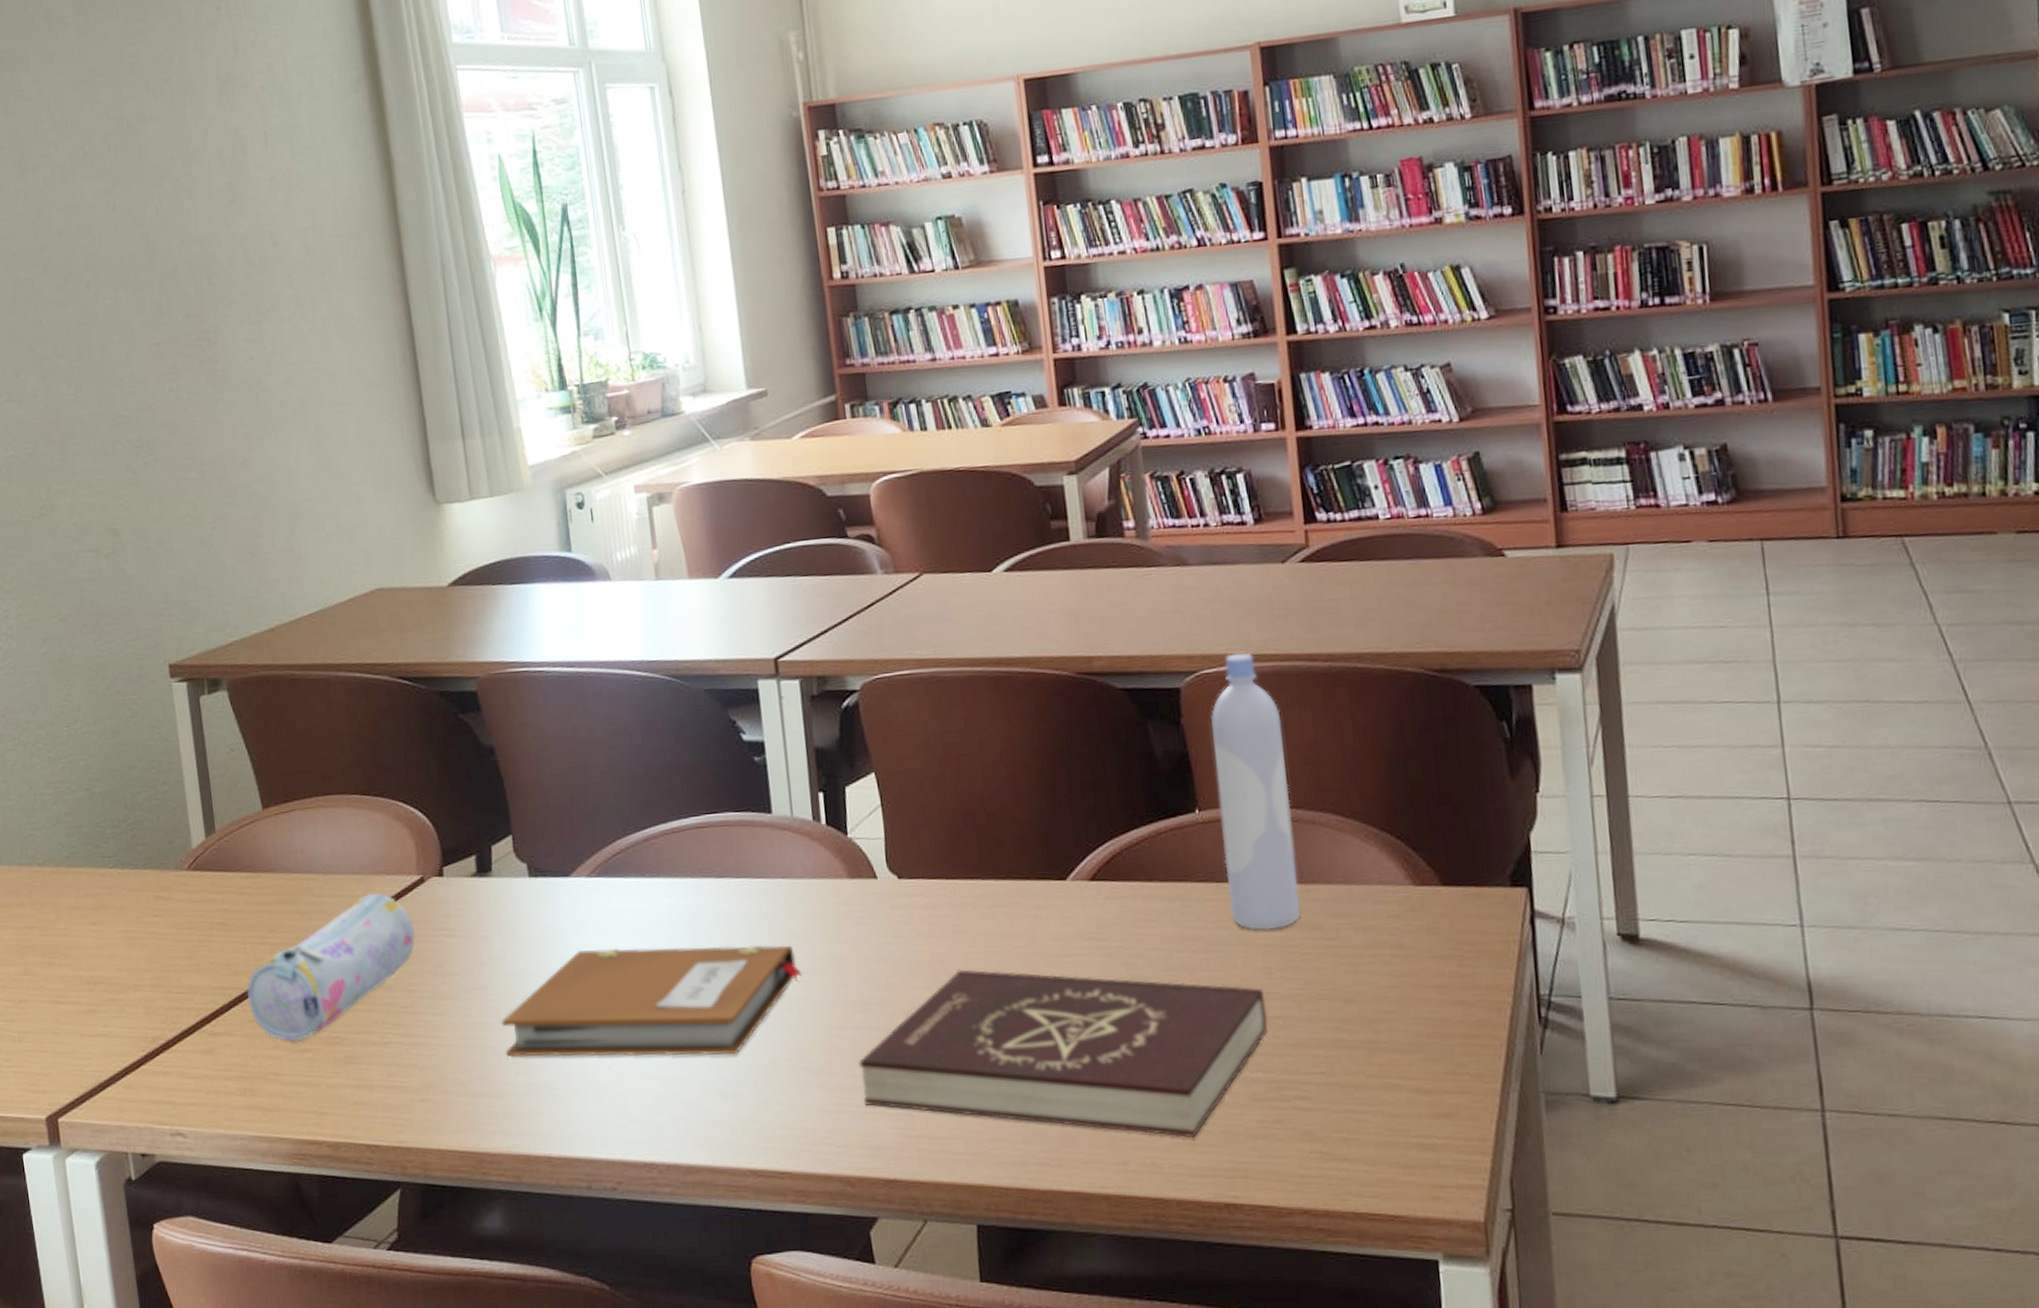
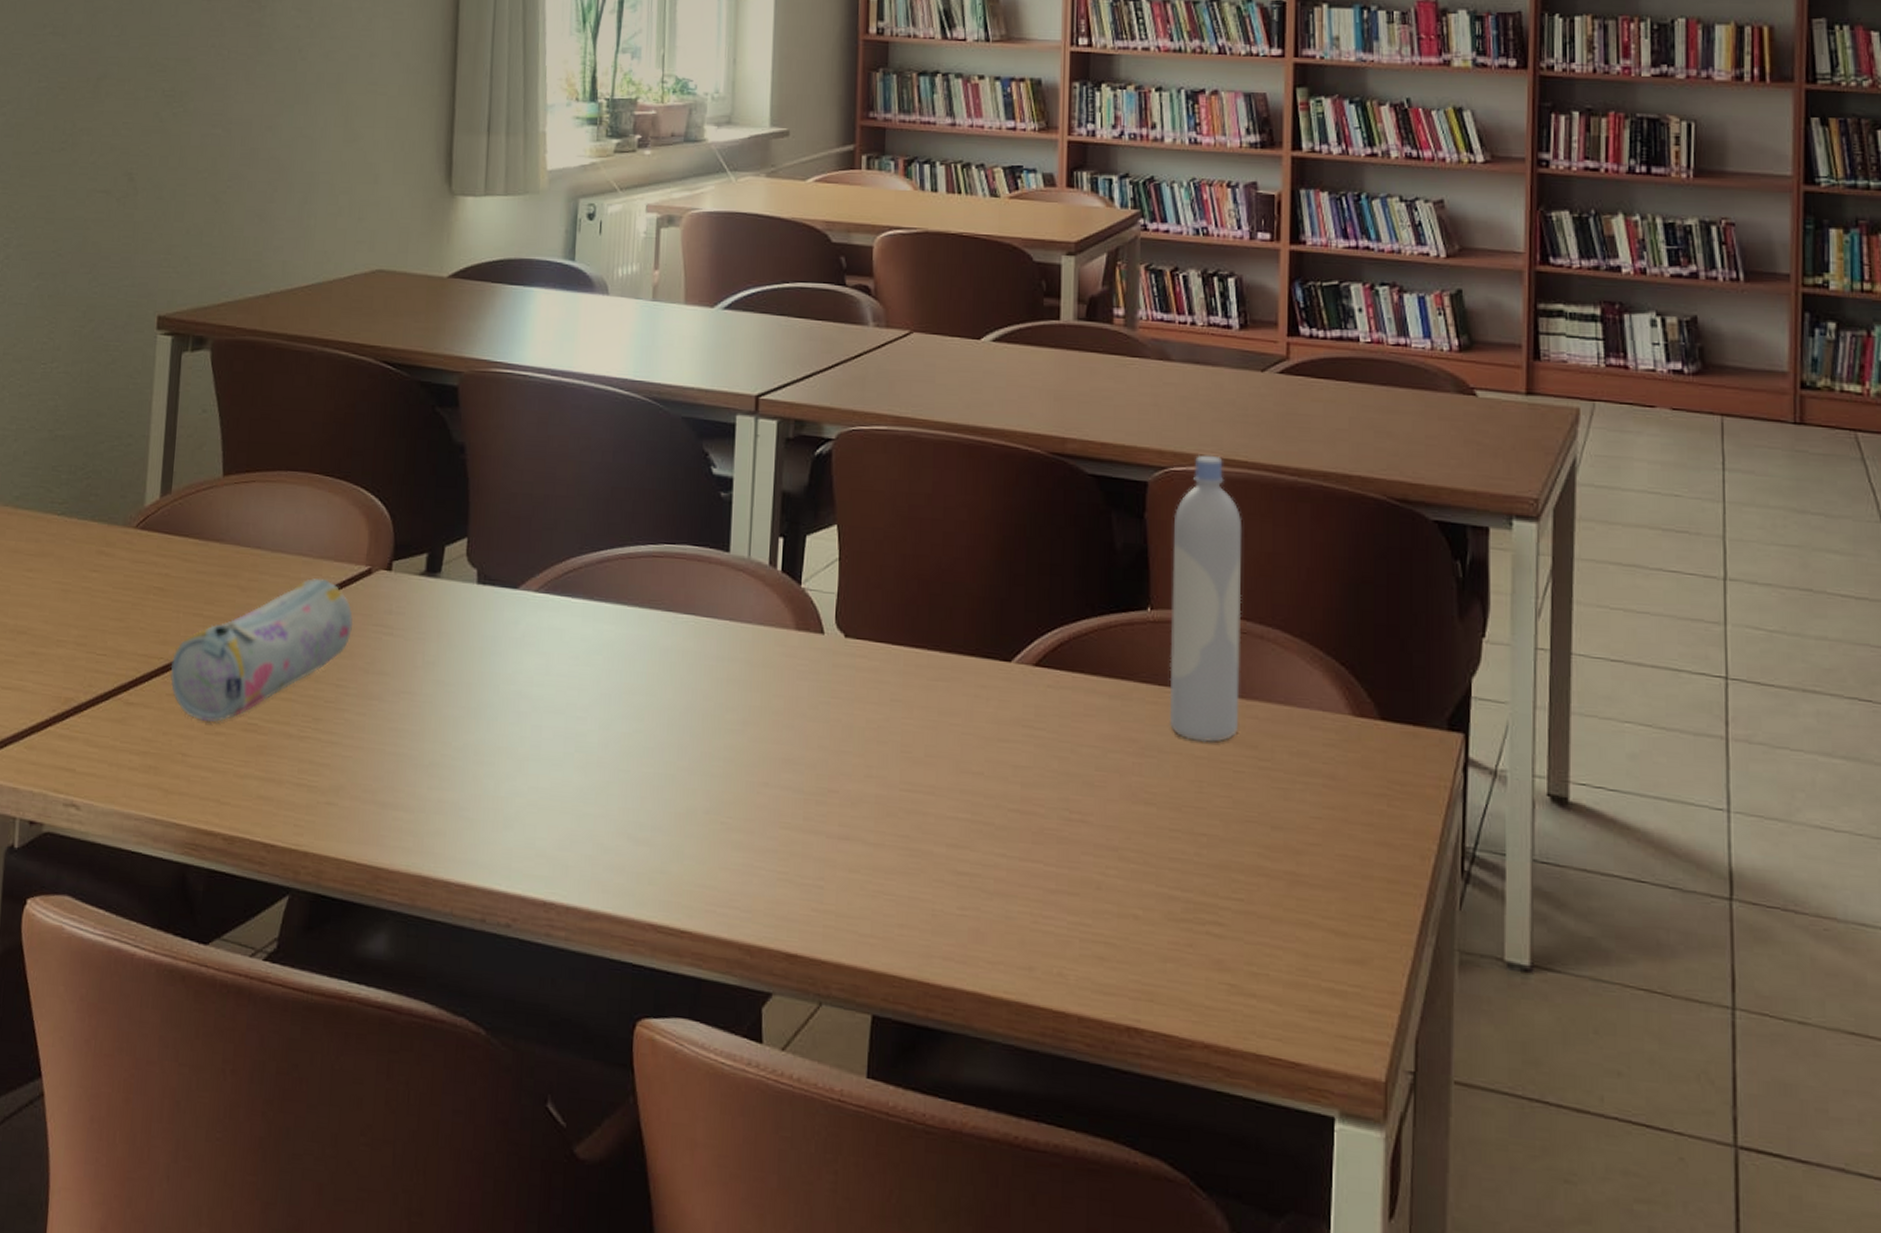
notebook: present [501,945,803,1057] -> none [422,666,735,799]
book: present [859,969,1268,1138] -> none [776,740,1193,951]

